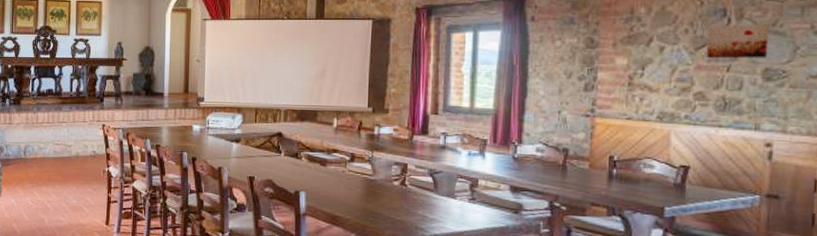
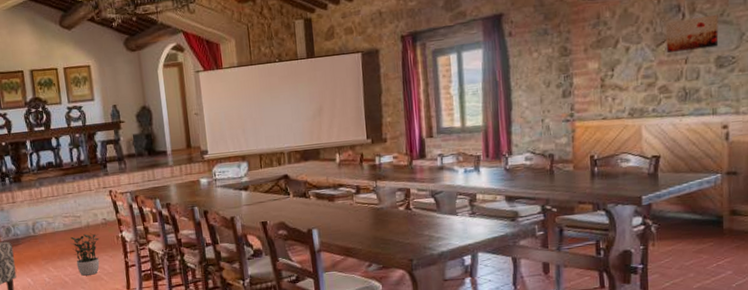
potted plant: none [58,164,86,205] -> present [70,233,100,276]

